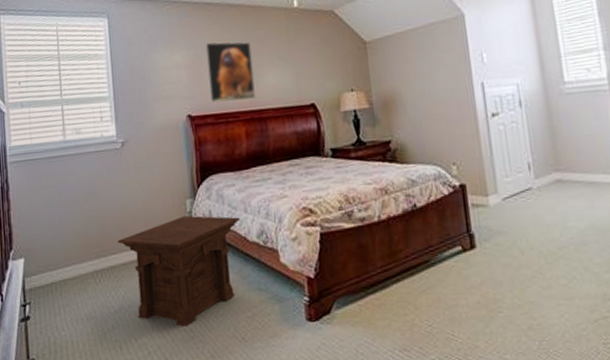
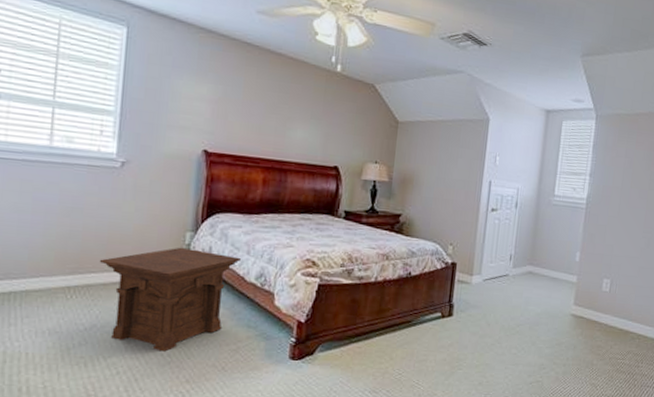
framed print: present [203,41,256,103] -> none [229,82,286,150]

